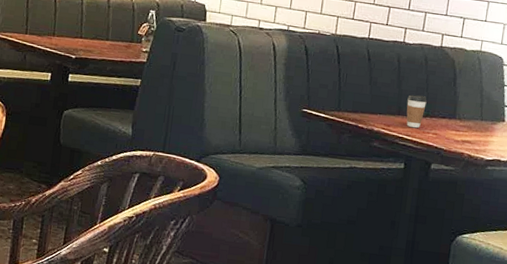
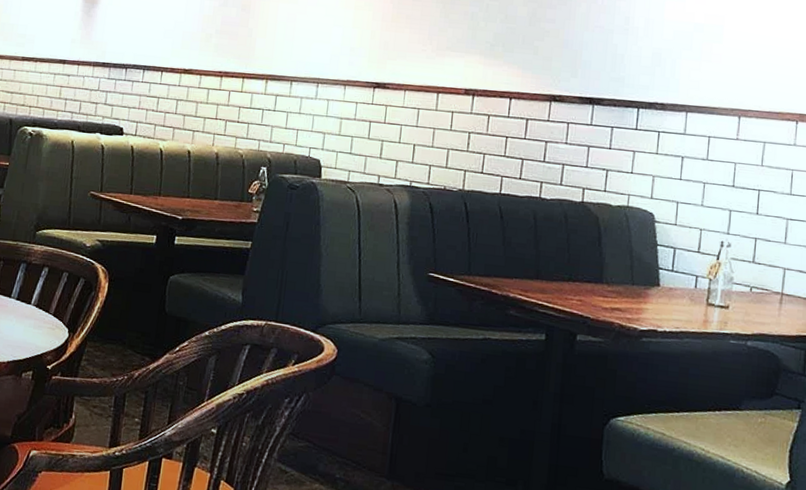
coffee cup: present [406,95,427,129] -> none [545,256,569,294]

